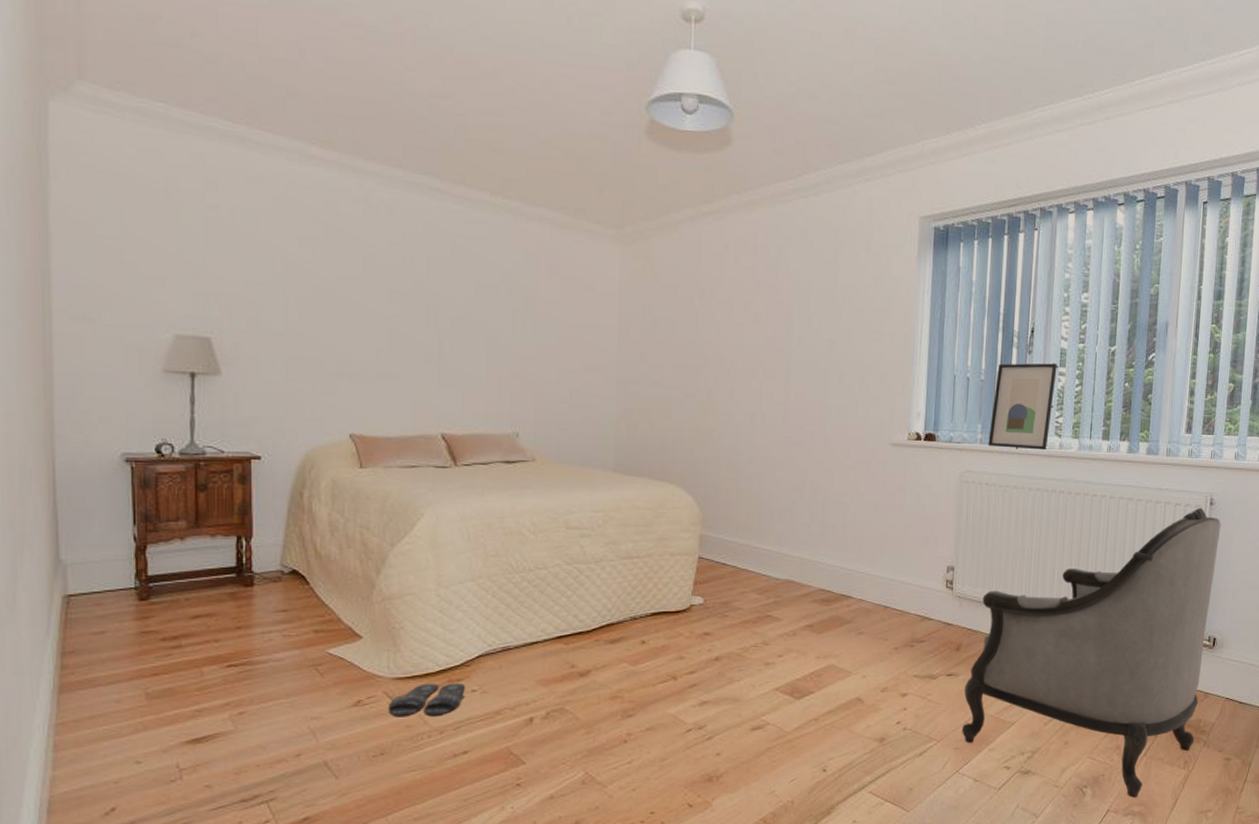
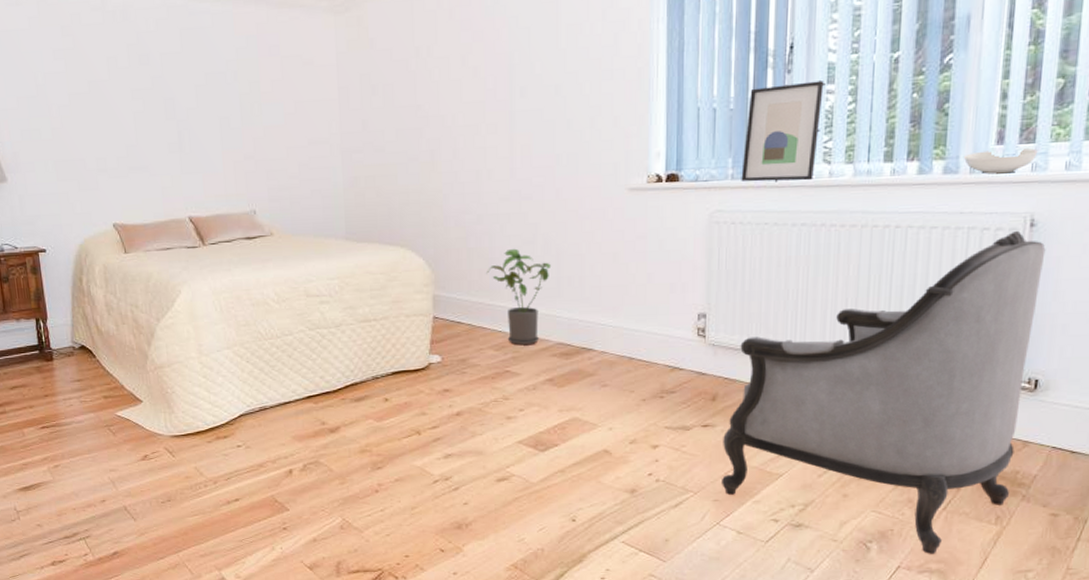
slippers: present [389,683,466,717] -> none [170,440,233,470]
house plant: none [754,493,816,590] -> present [486,248,550,346]
bowl: none [1162,437,1216,458] -> present [963,147,1038,175]

